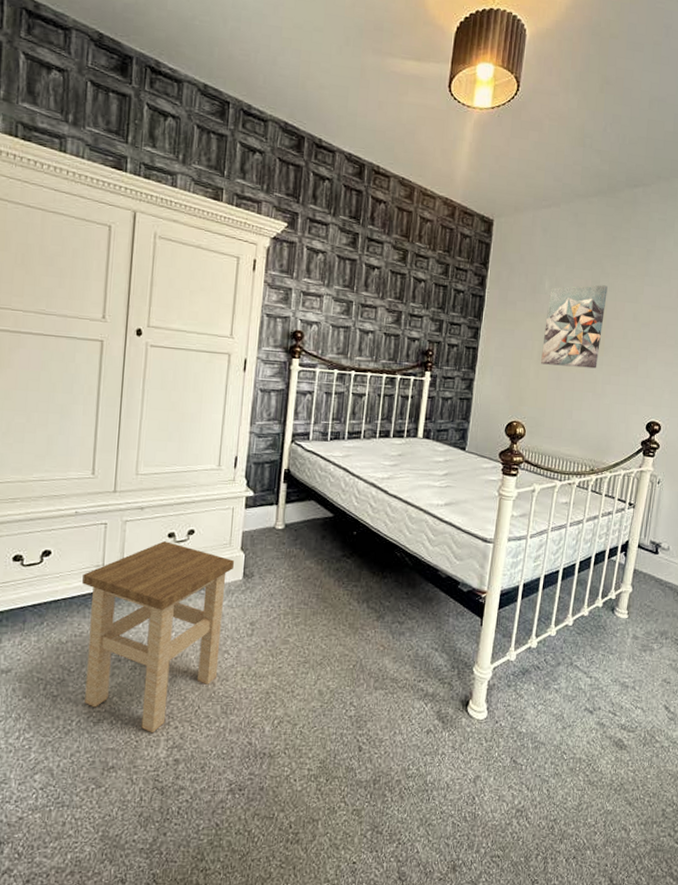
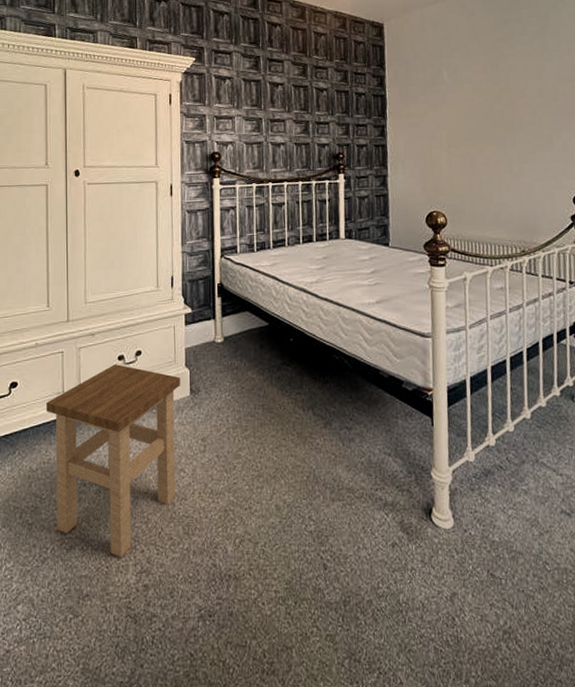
wall art: present [541,285,608,369] -> none [449,67,510,152]

